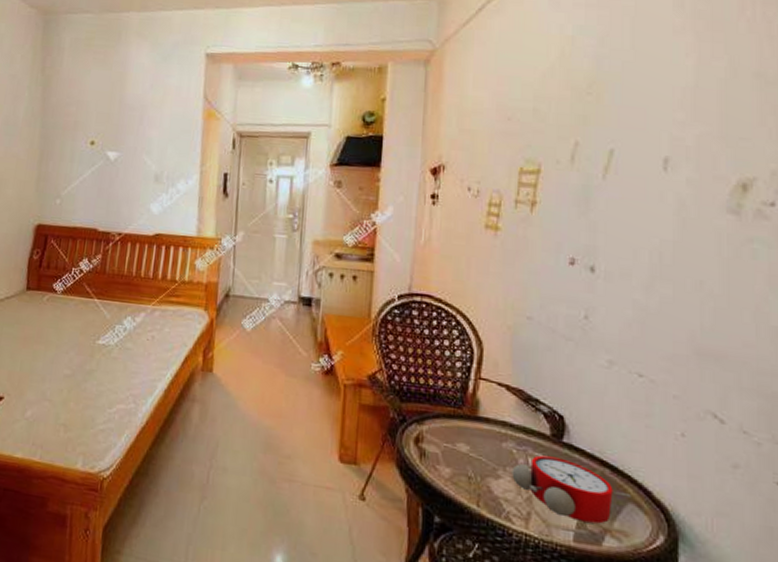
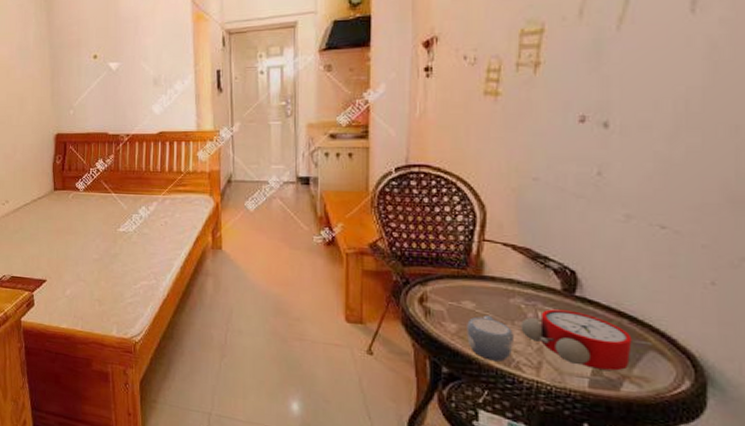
mug: none [460,460,505,512] -> present [467,315,513,362]

